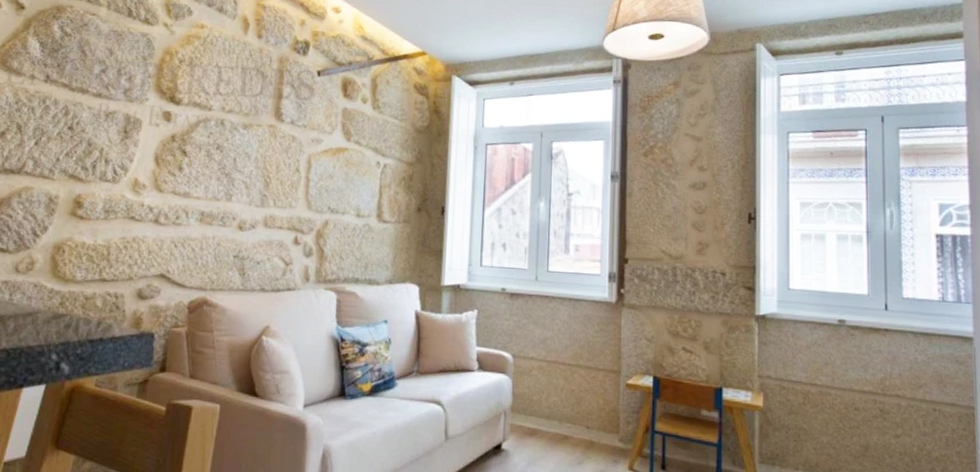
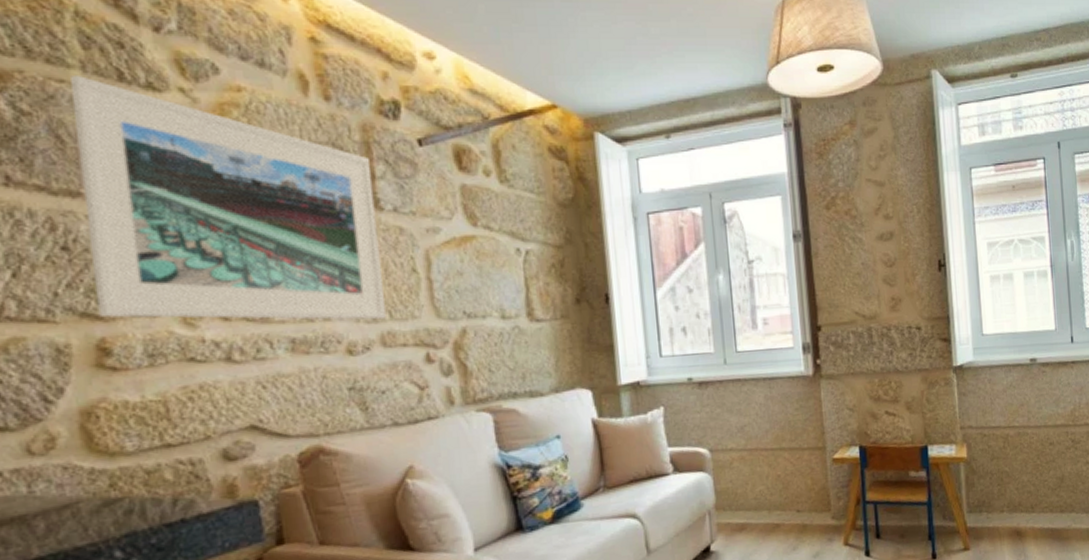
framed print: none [80,10,281,206] -> present [71,74,386,320]

